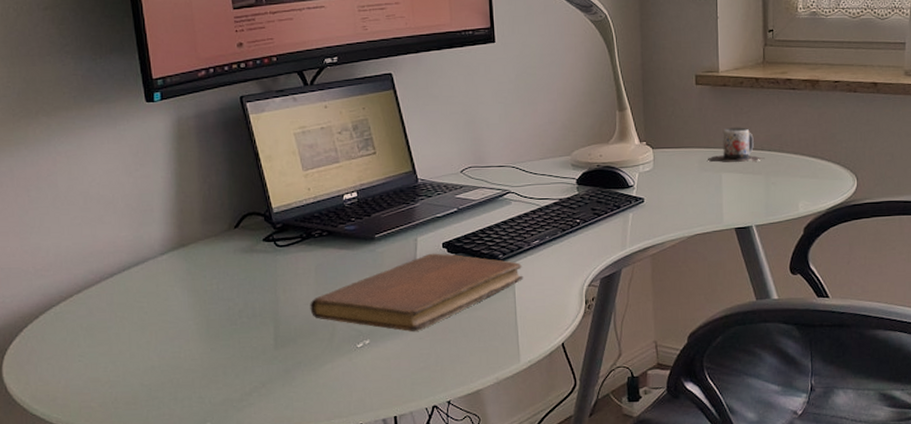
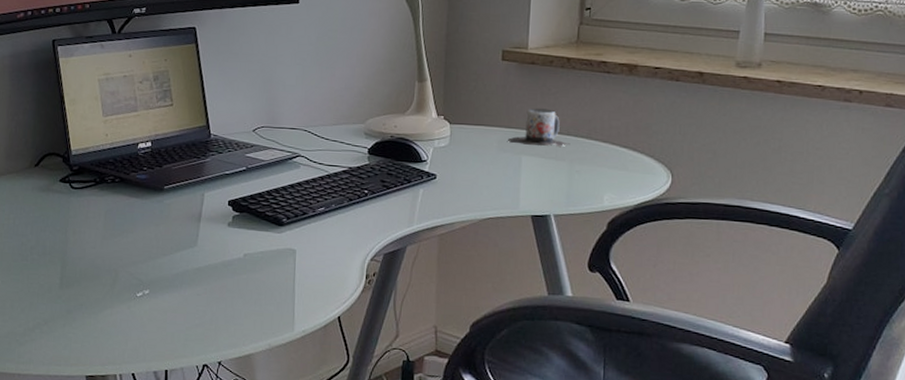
notebook: present [310,253,524,332] -> none [96,210,305,287]

